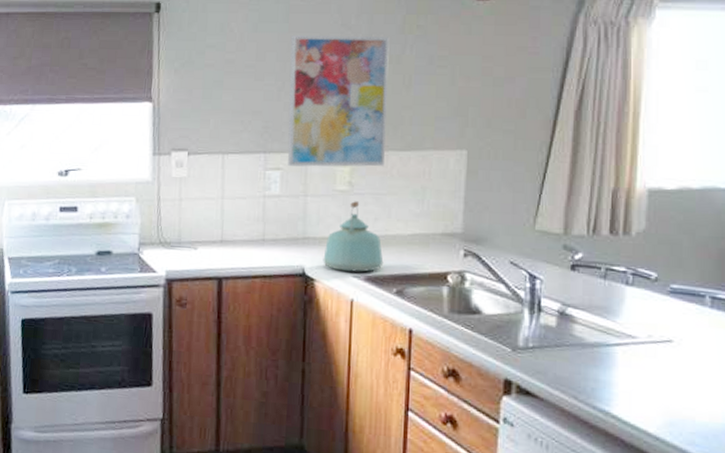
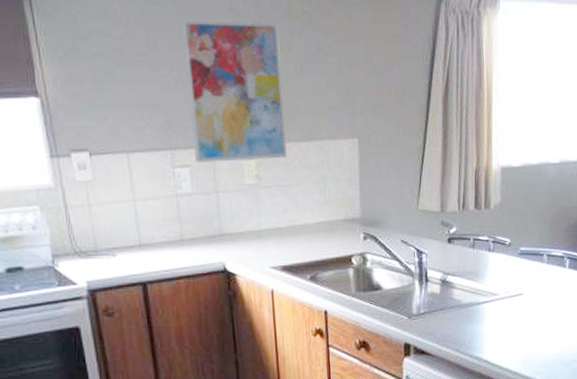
kettle: present [323,201,384,272] -> none [241,194,296,264]

